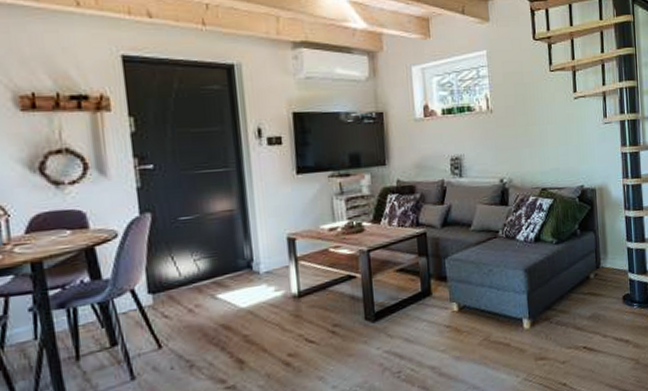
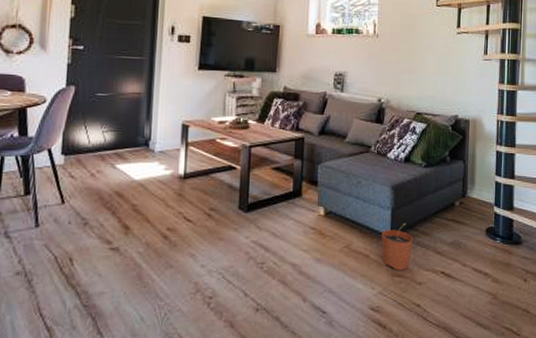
plant pot: none [520,305,553,354] -> present [381,223,414,270]

